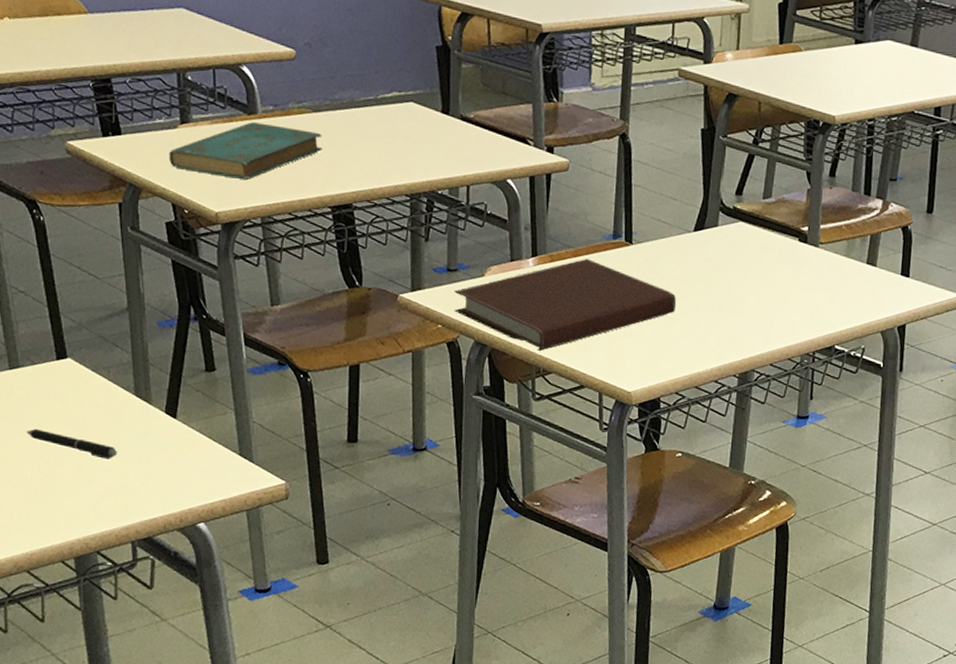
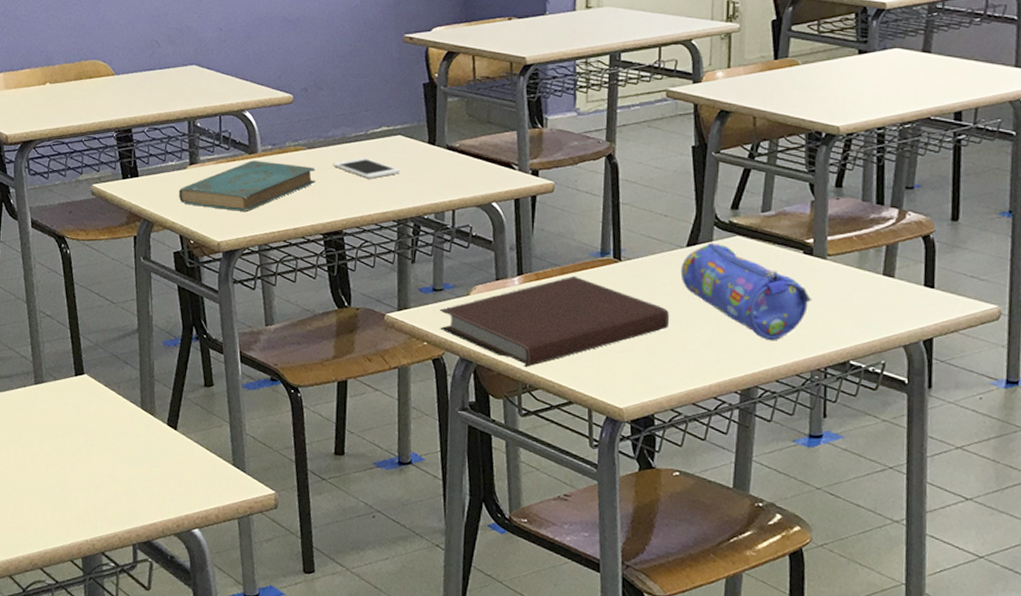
pen: present [26,428,118,460] -> none [46,437,124,468]
cell phone: none [341,124,413,149] -> present [333,158,400,179]
pencil case: none [687,228,805,326] -> present [680,242,813,341]

